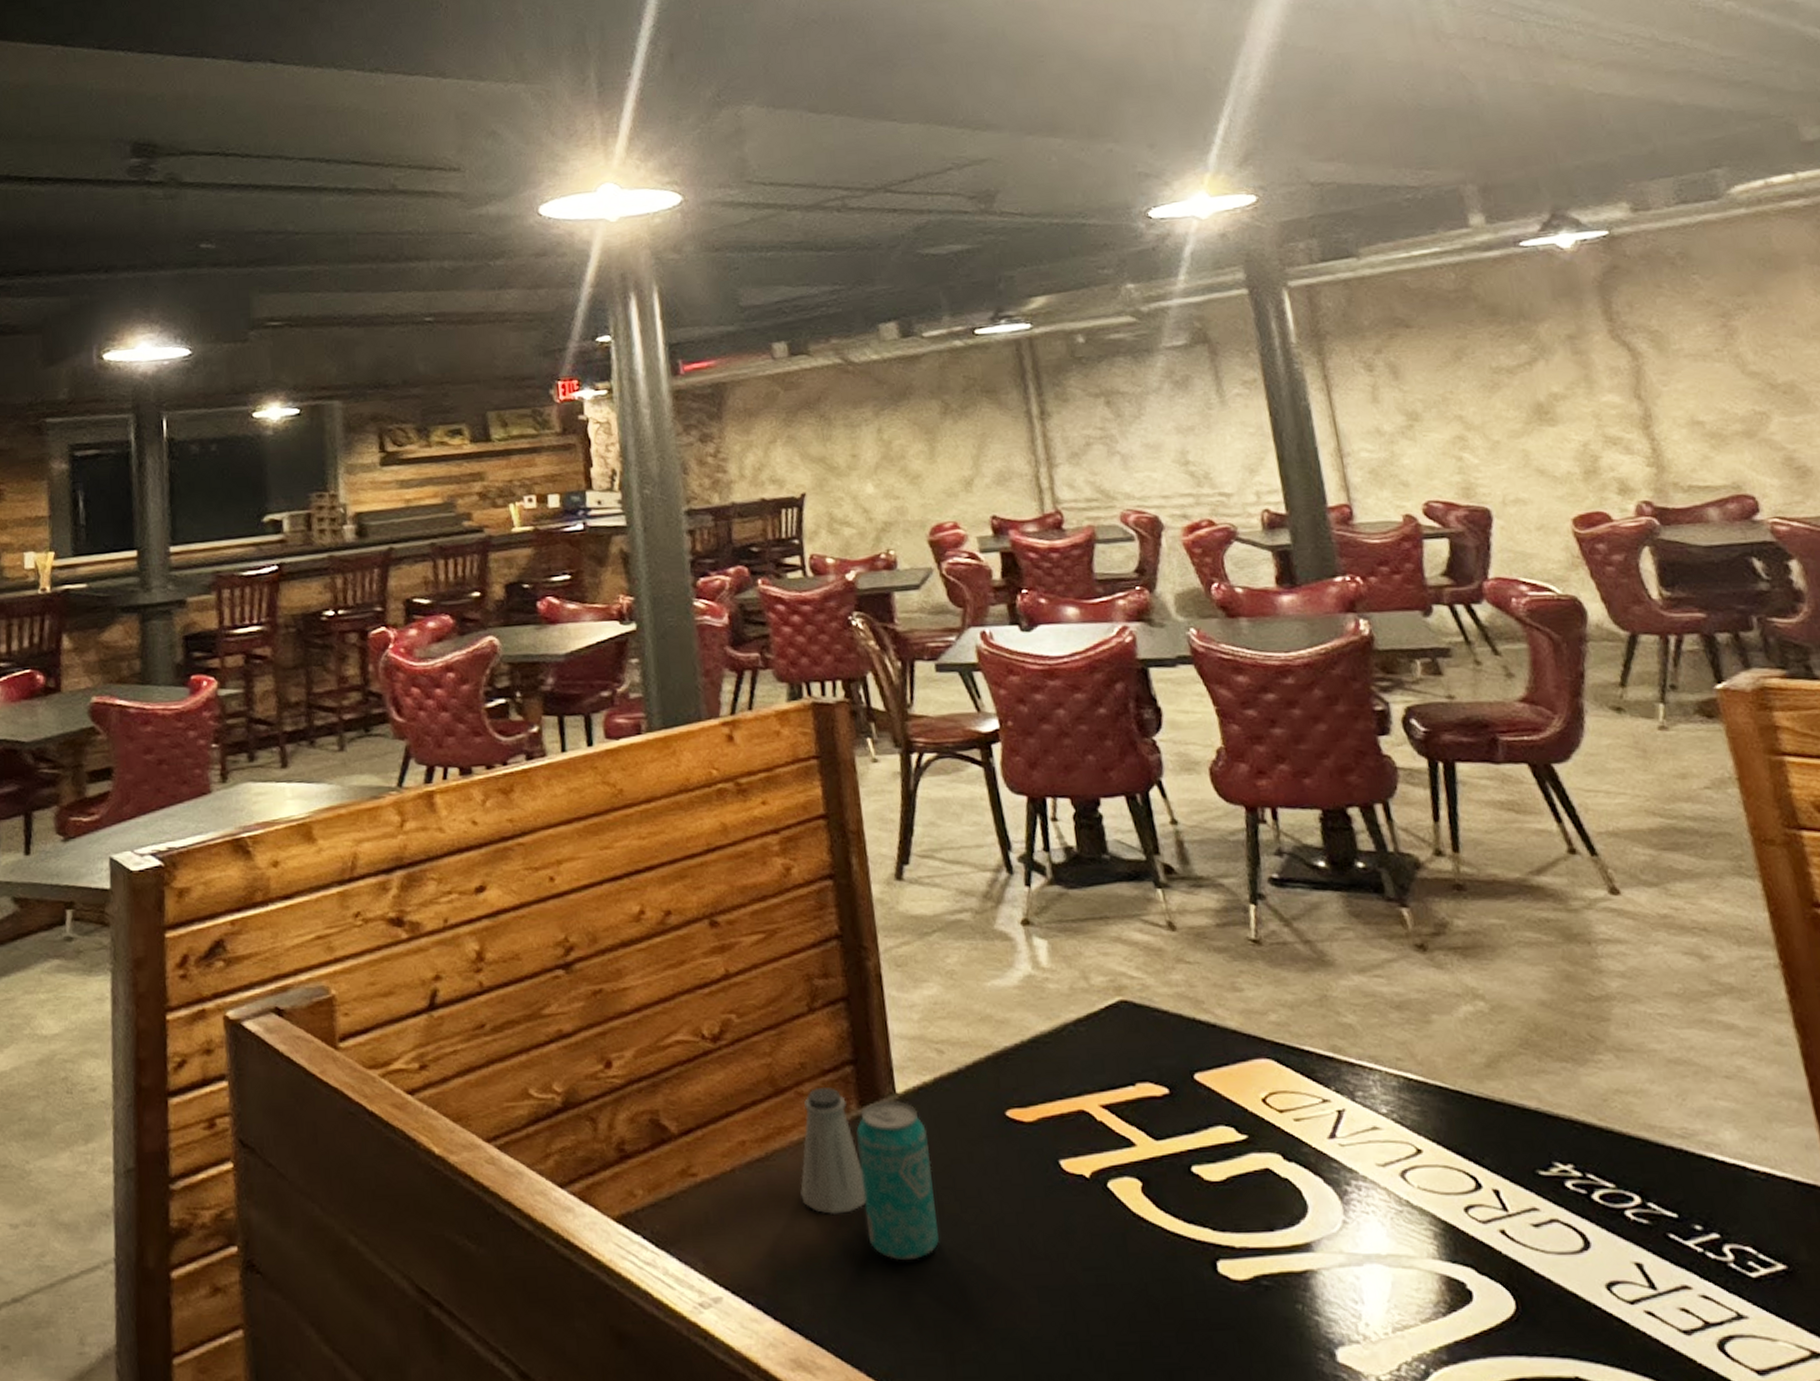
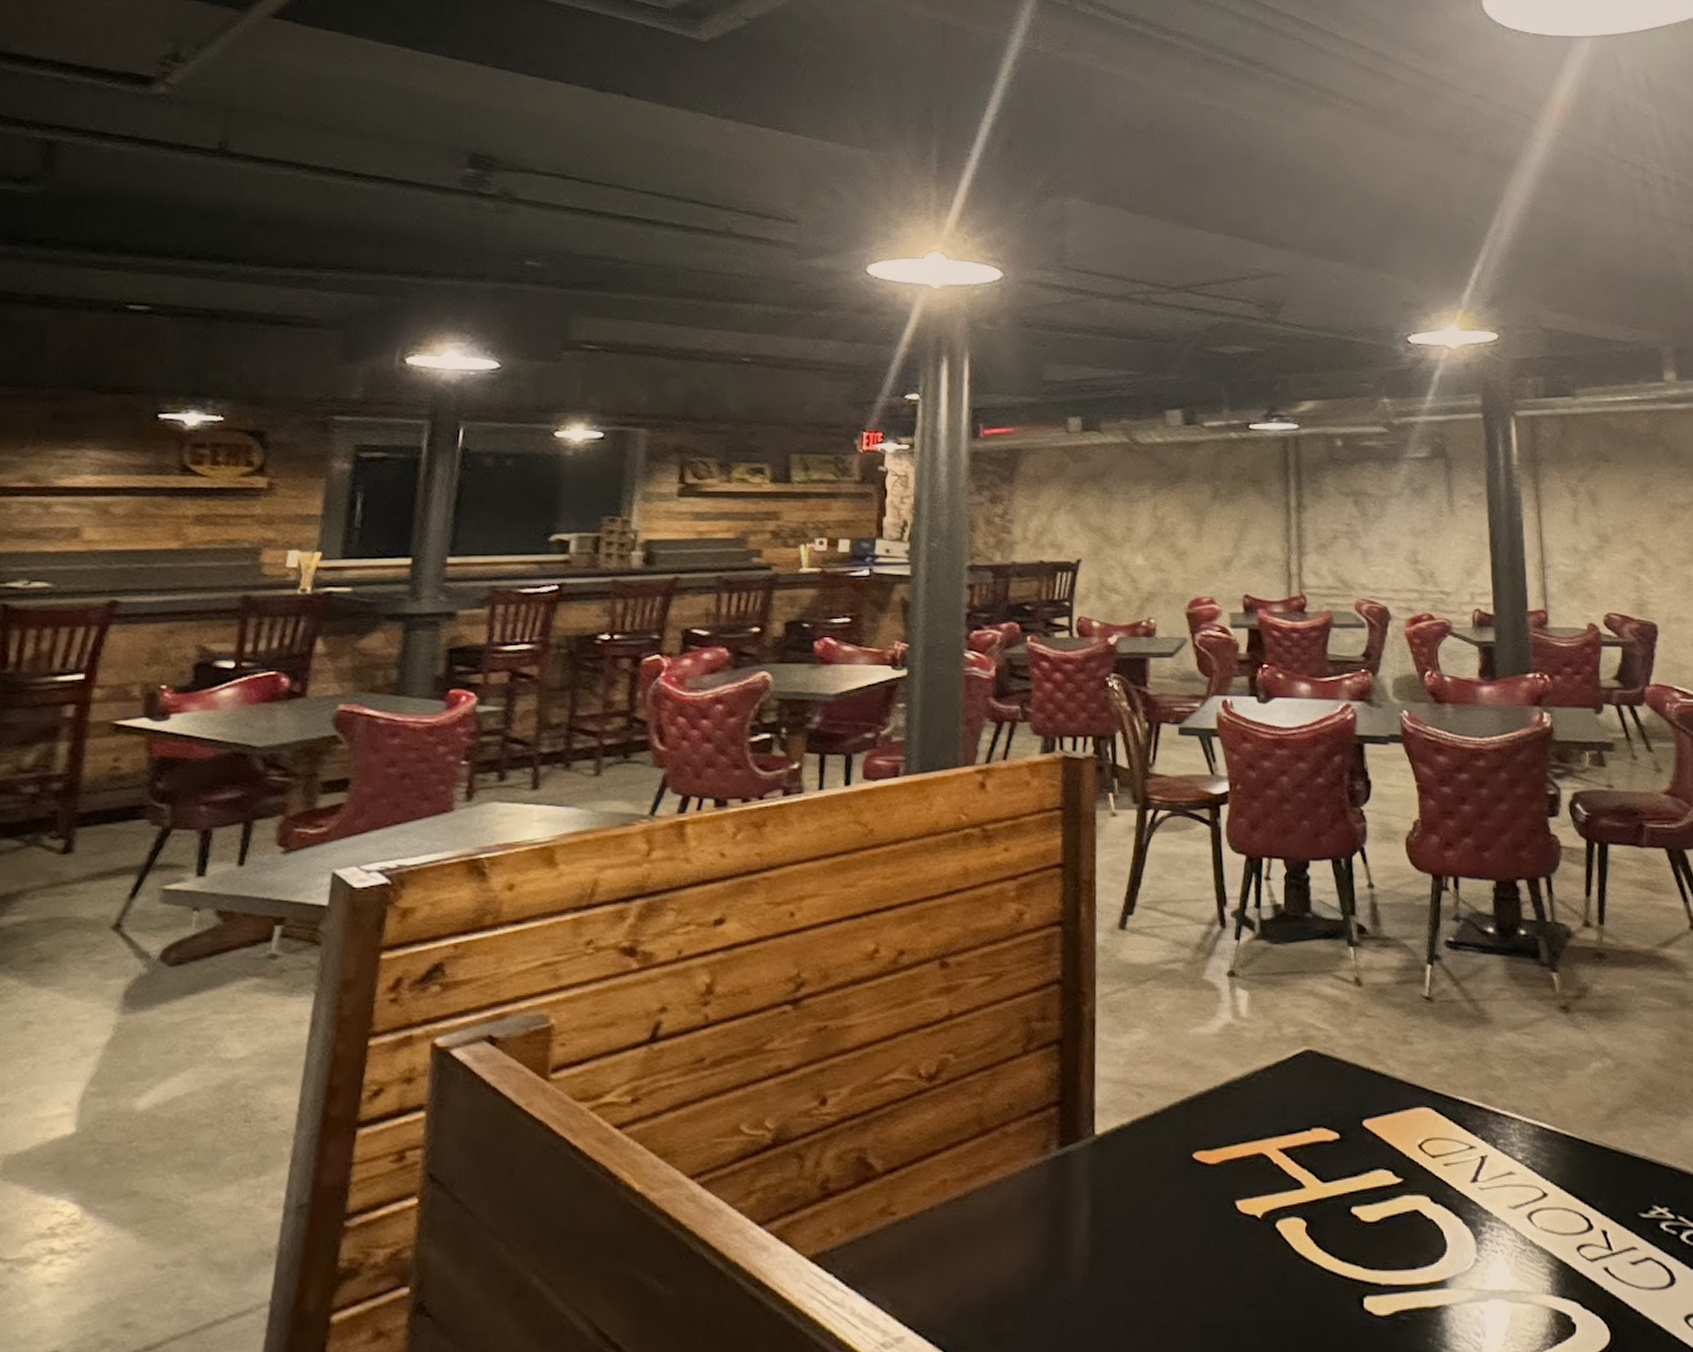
saltshaker: present [800,1087,866,1214] -> none [994,1128,1054,1253]
beverage can: present [856,1100,939,1261] -> none [1052,1141,1120,1299]

